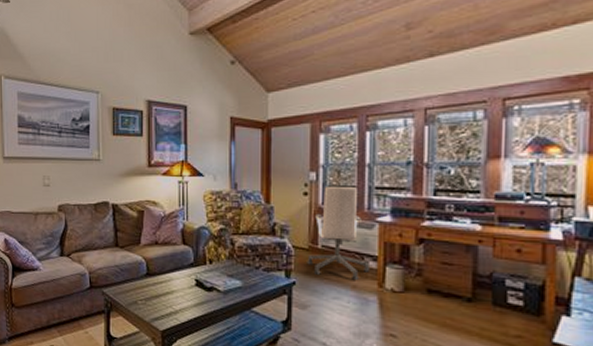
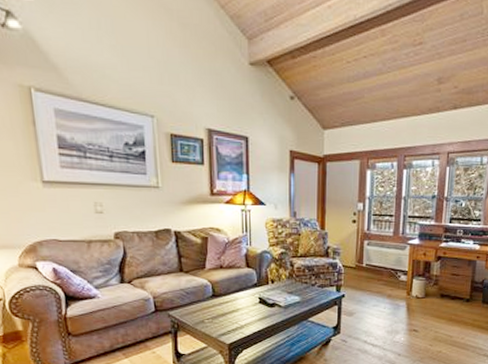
office chair: present [307,185,371,281] -> none [354,214,402,291]

